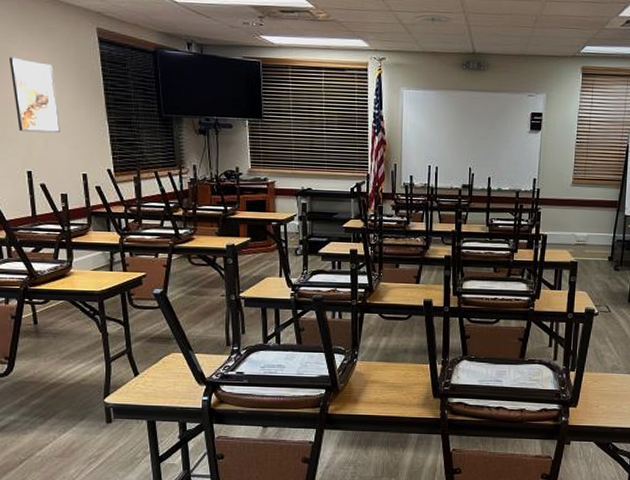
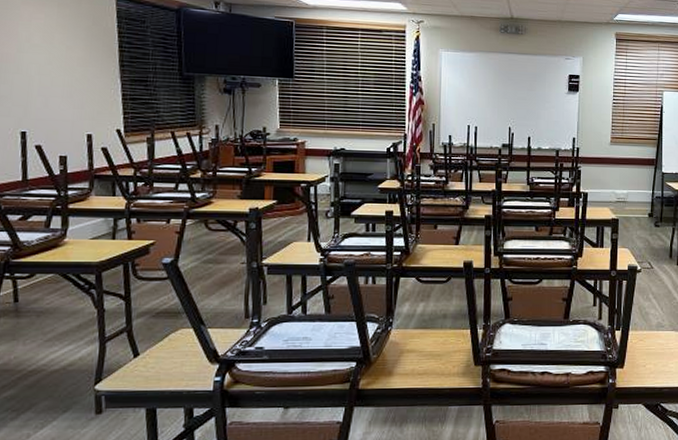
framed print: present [8,57,60,133] -> none [9,11,65,91]

